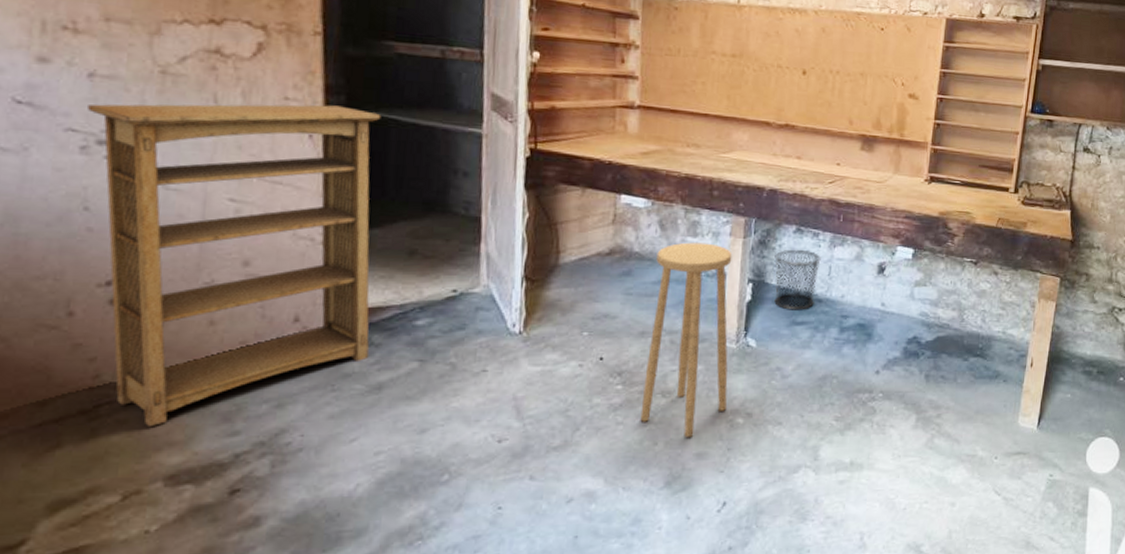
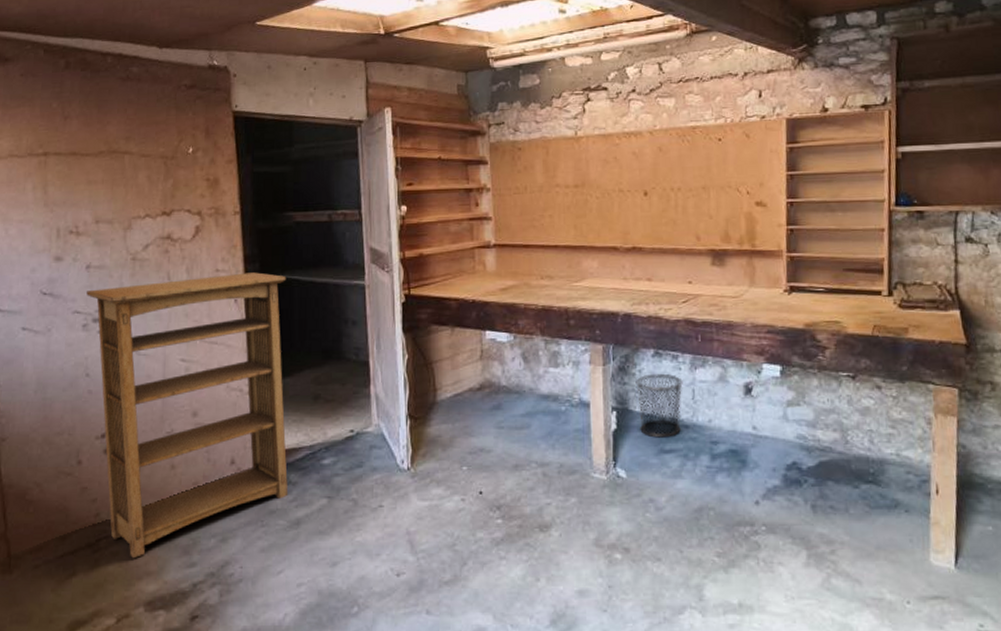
stool: present [640,242,732,437] -> none [521,373,603,573]

